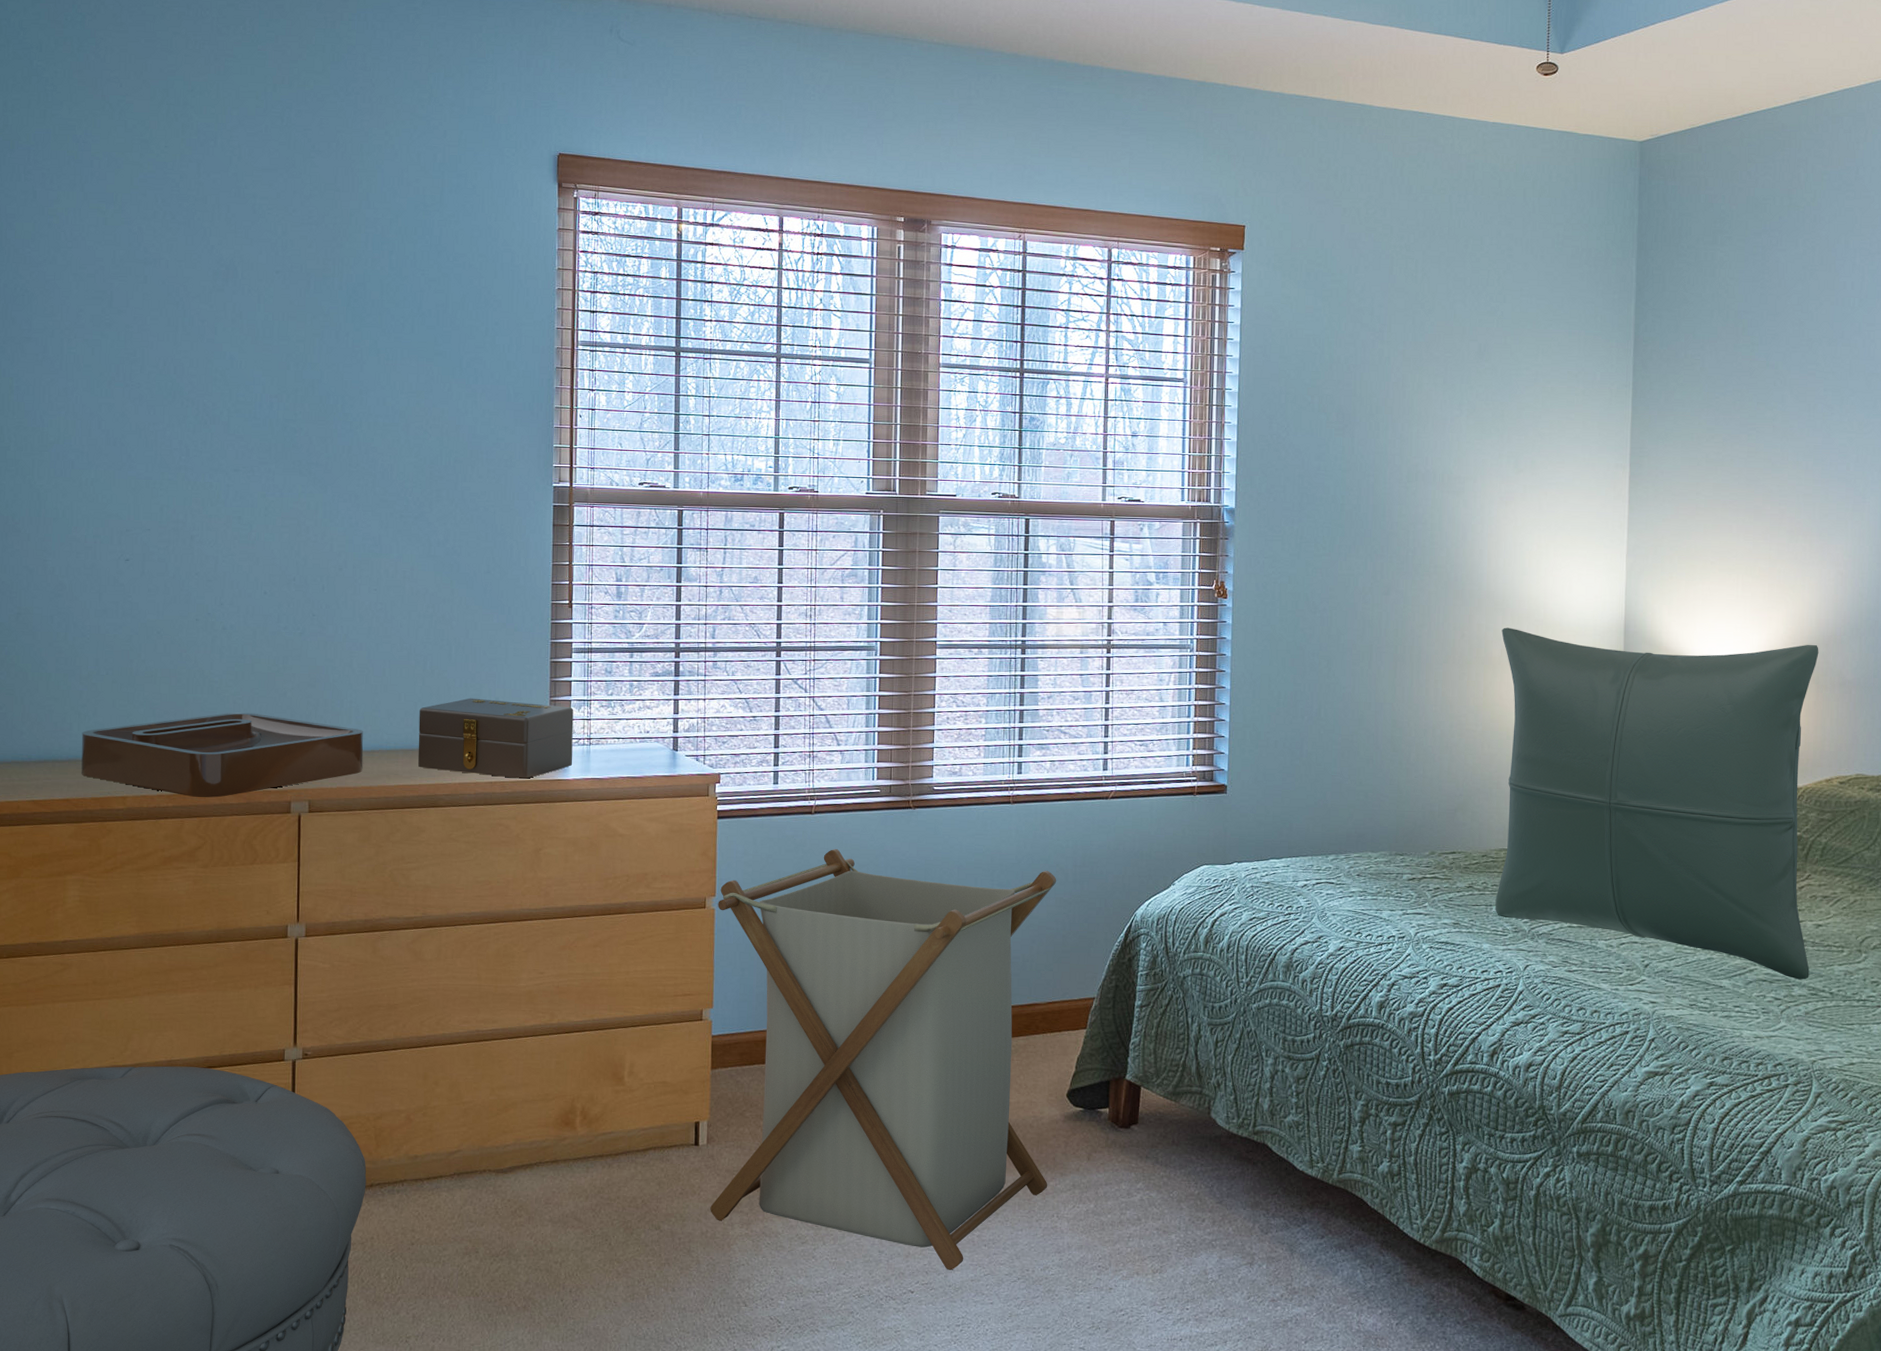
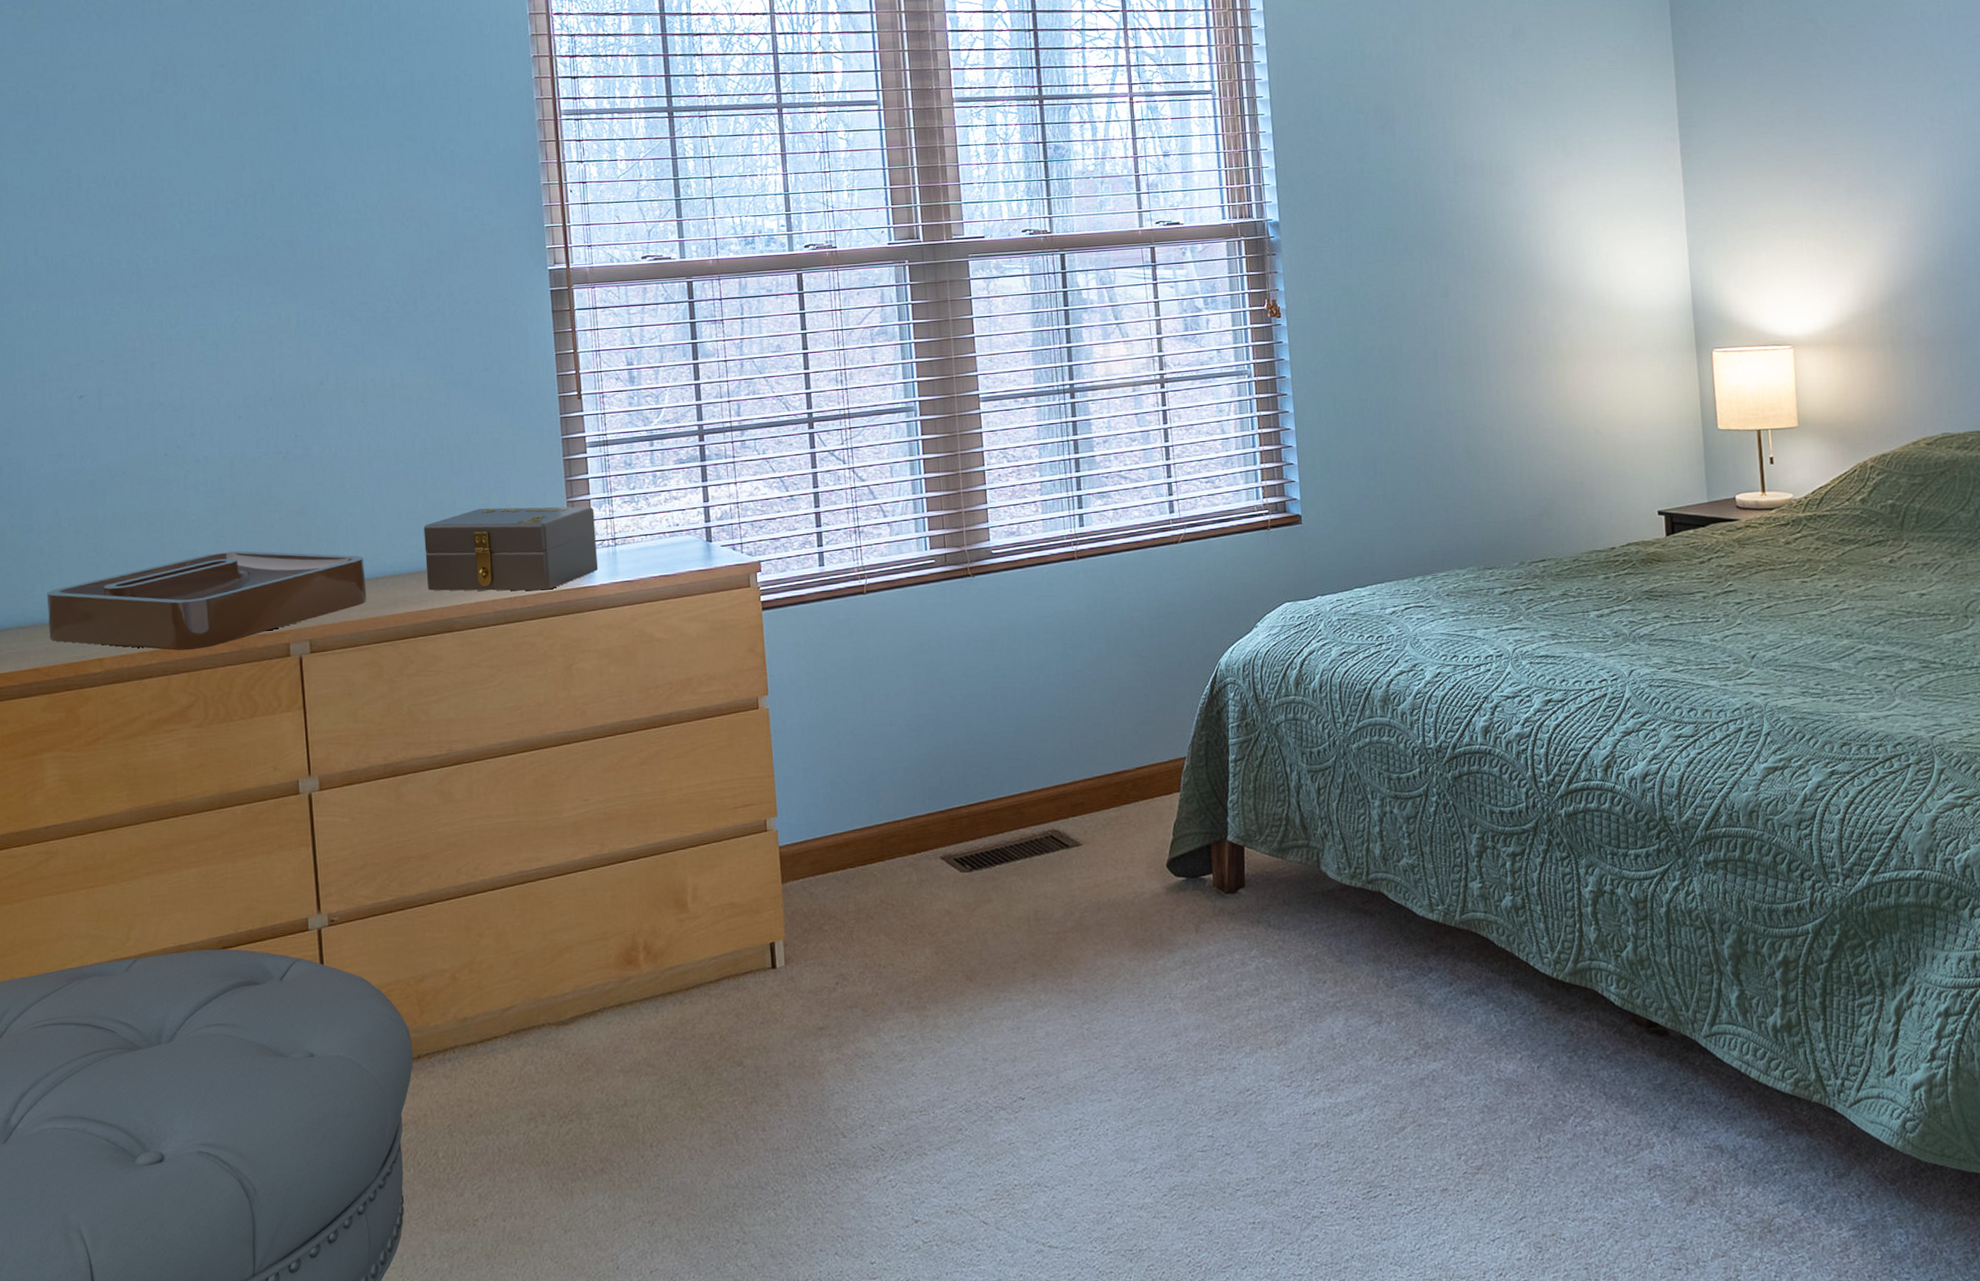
laundry basket: present [710,848,1057,1270] -> none [771,626,1157,1070]
pillow: present [1495,627,1819,980] -> none [1568,304,1919,654]

